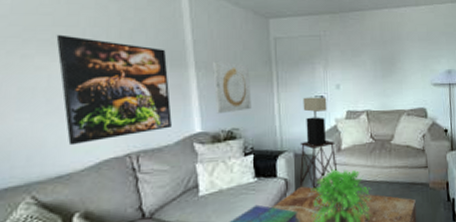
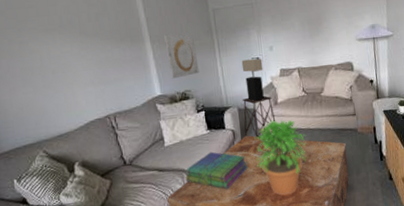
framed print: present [56,34,172,146] -> none [41,22,137,111]

